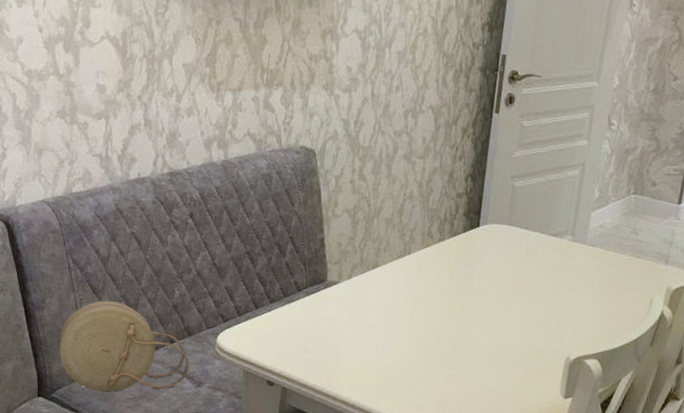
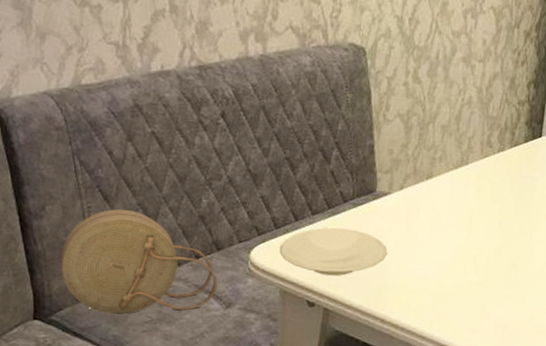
saucer: none [242,314,338,358] -> present [279,227,388,276]

